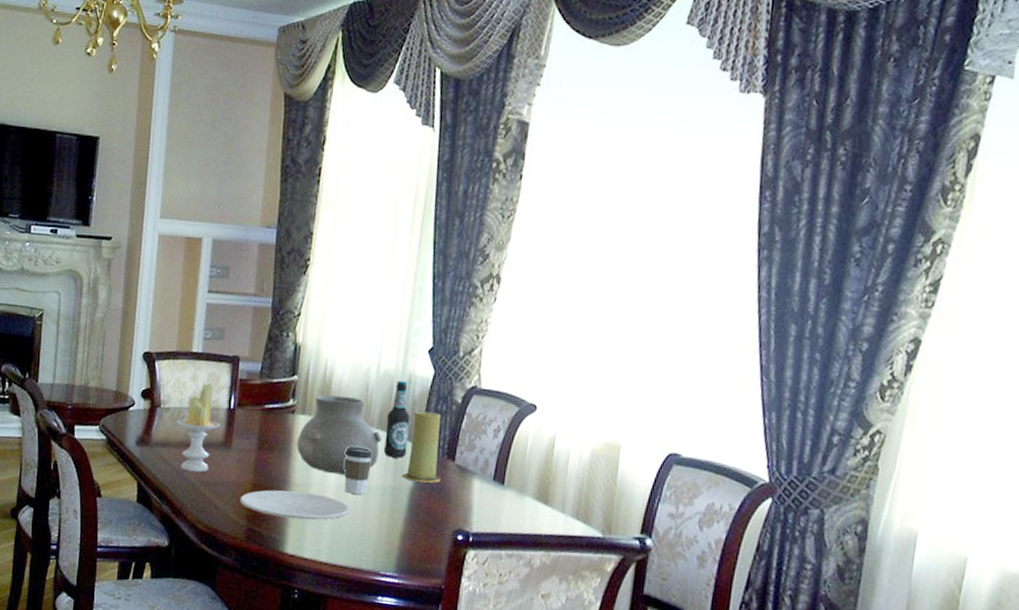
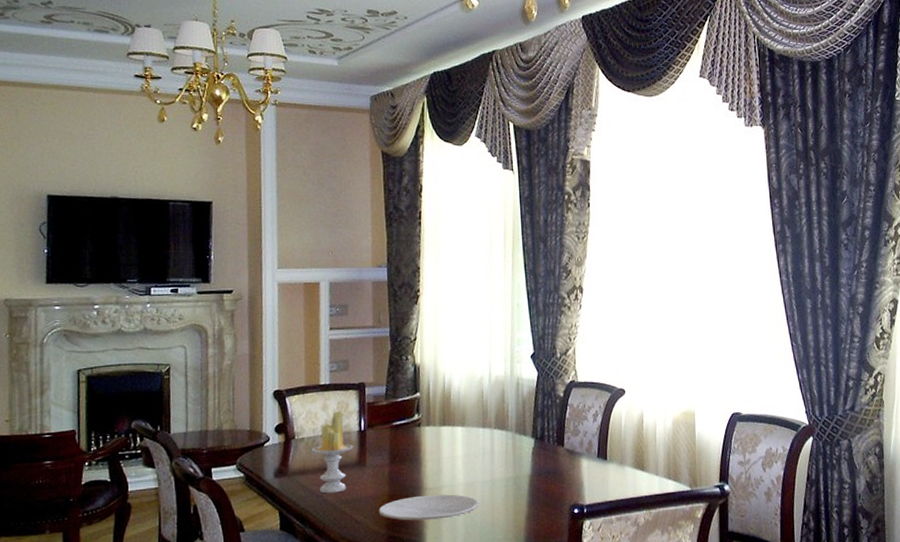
vase: present [297,395,382,475] -> none [425,405,500,475]
coffee cup: present [344,446,373,494] -> none [468,446,494,489]
bottle: present [383,380,410,458] -> none [502,384,523,452]
candle: present [402,411,442,483] -> none [521,407,554,469]

